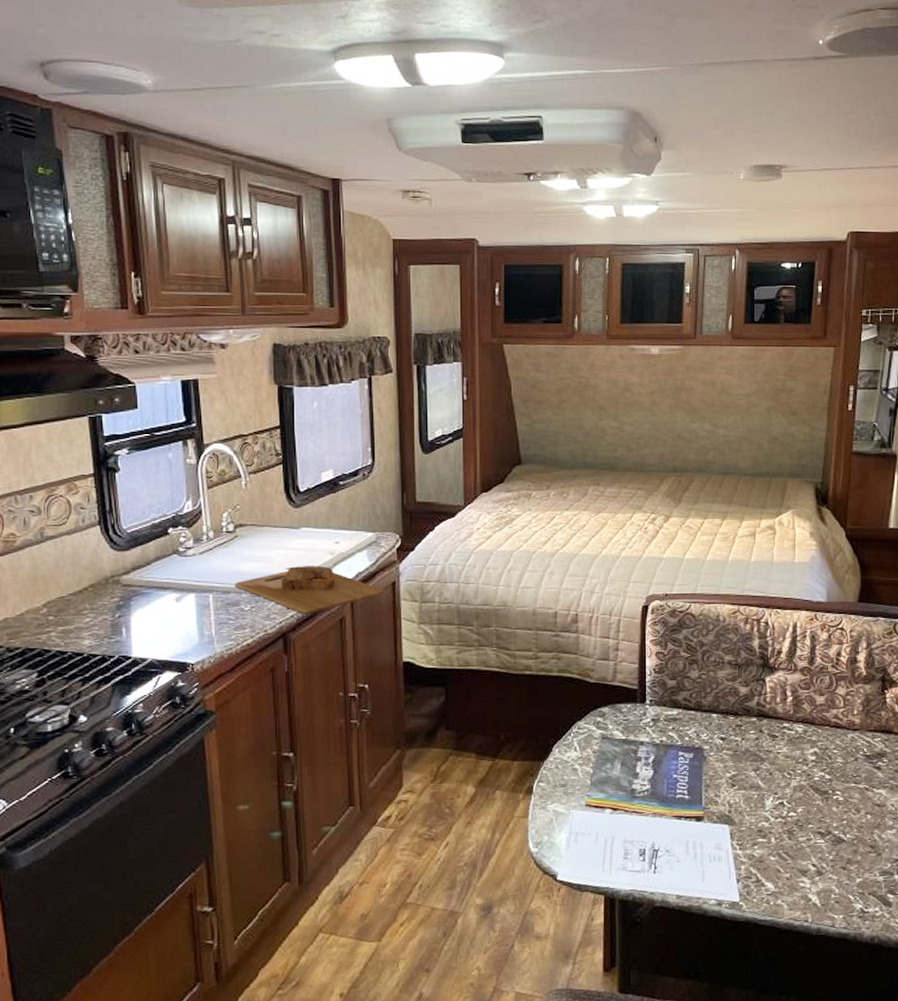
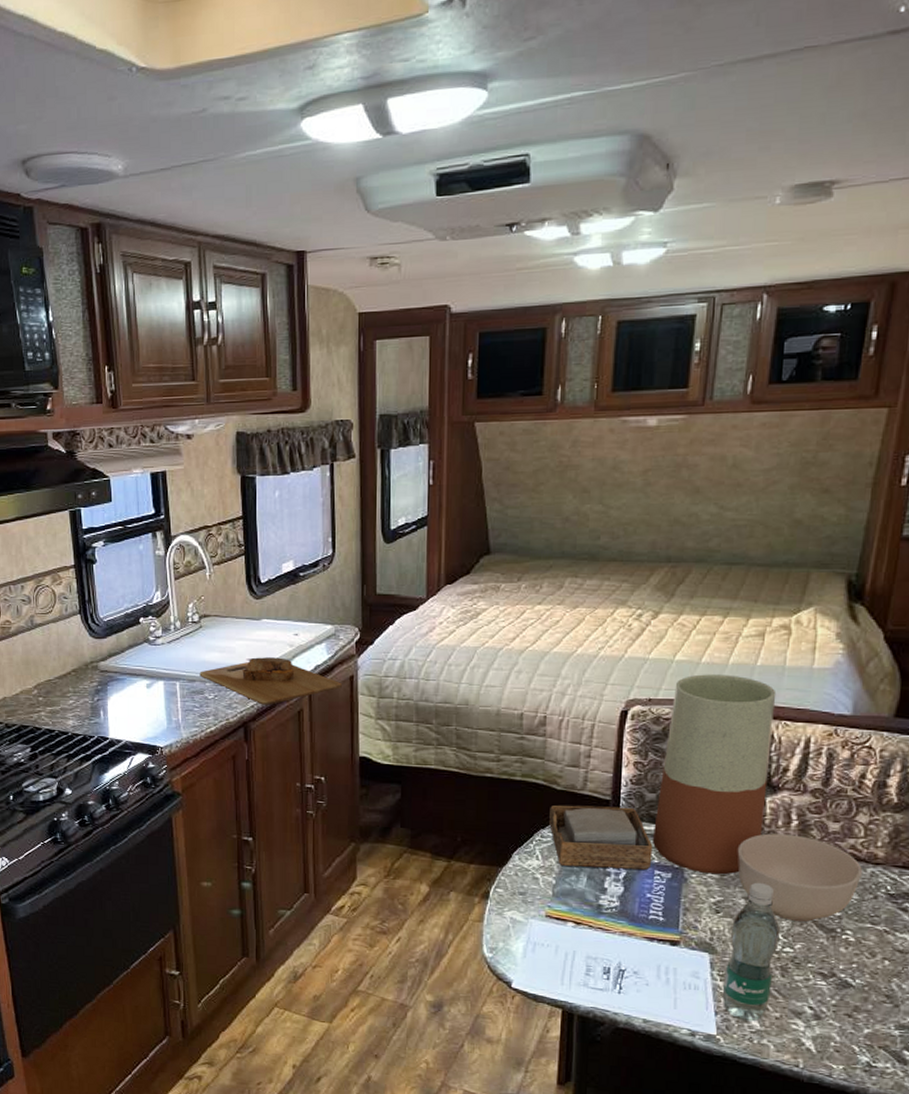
napkin holder: none [584,695,676,755] -> present [548,805,653,870]
vase: none [676,570,768,751] -> present [653,674,777,875]
bottle: none [742,755,785,885] -> present [722,882,780,1022]
bowl: none [746,709,845,788] -> present [737,833,863,923]

